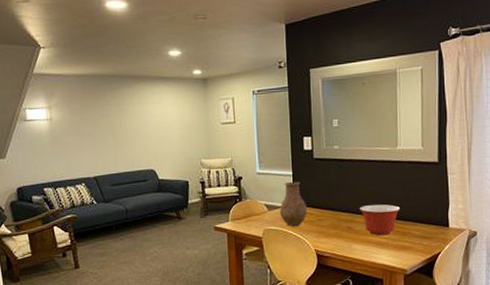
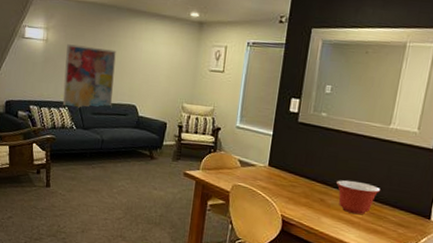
wall art: none [72,118,130,182] -> present [62,44,116,108]
vase: present [279,182,308,226] -> none [252,141,282,188]

